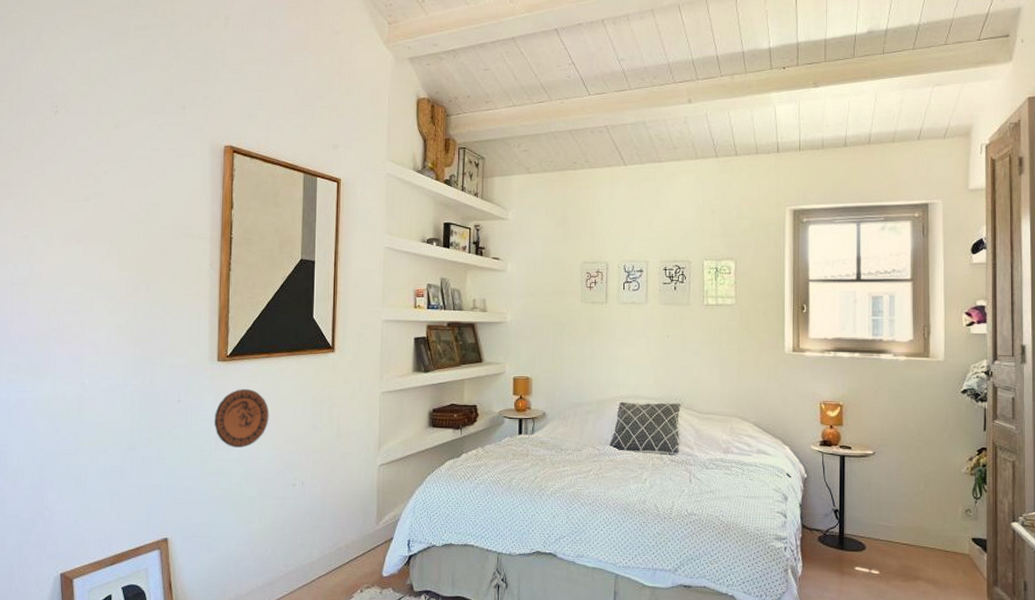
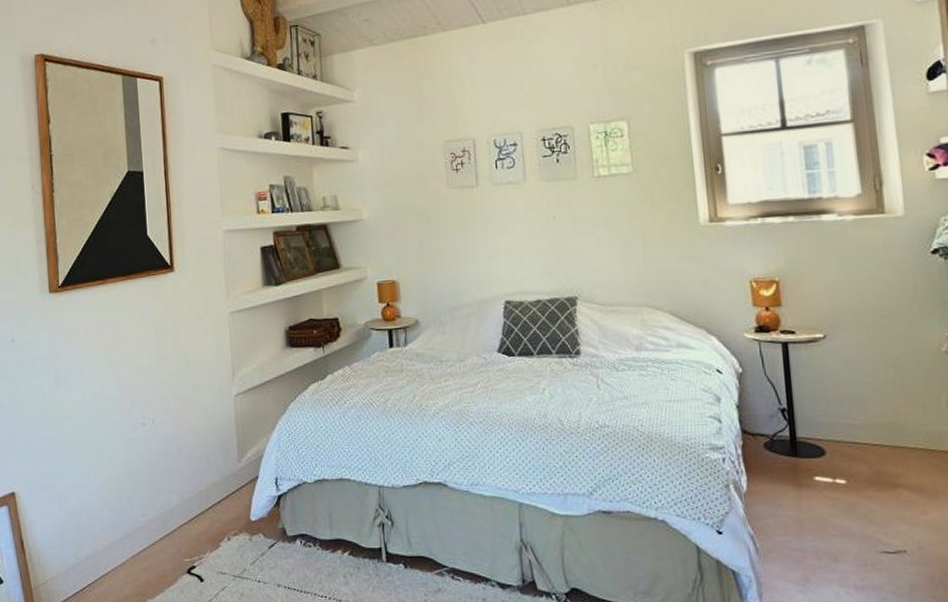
decorative plate: present [214,389,269,448] -> none [51,321,110,387]

